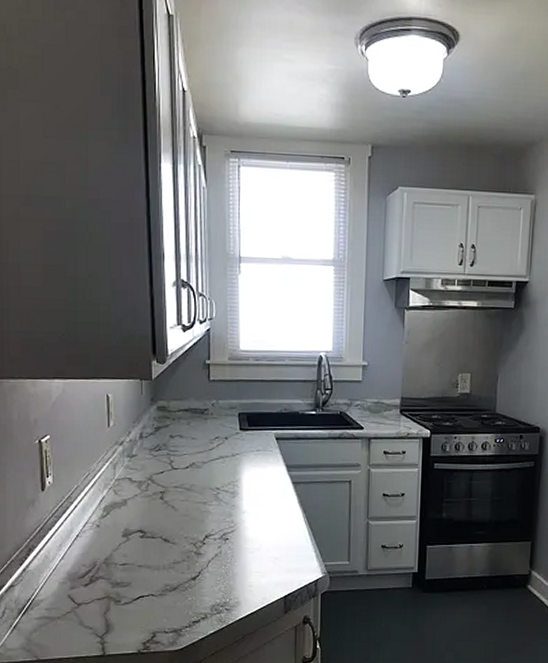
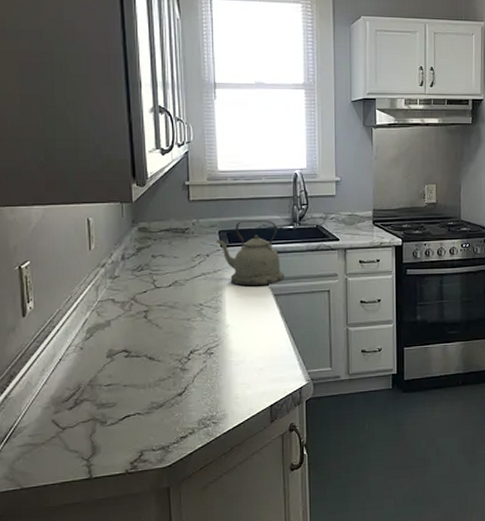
kettle: none [236,403,305,473] -> present [216,219,285,287]

